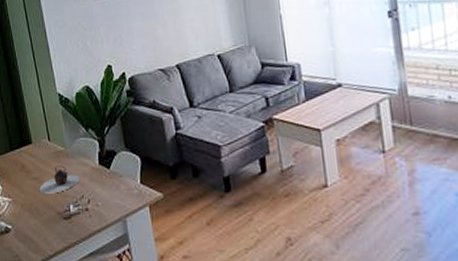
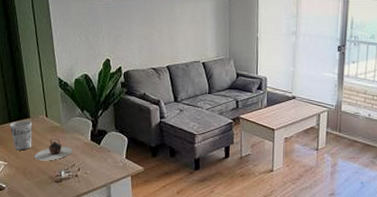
cup: none [11,146,36,183] -> present [9,120,32,151]

